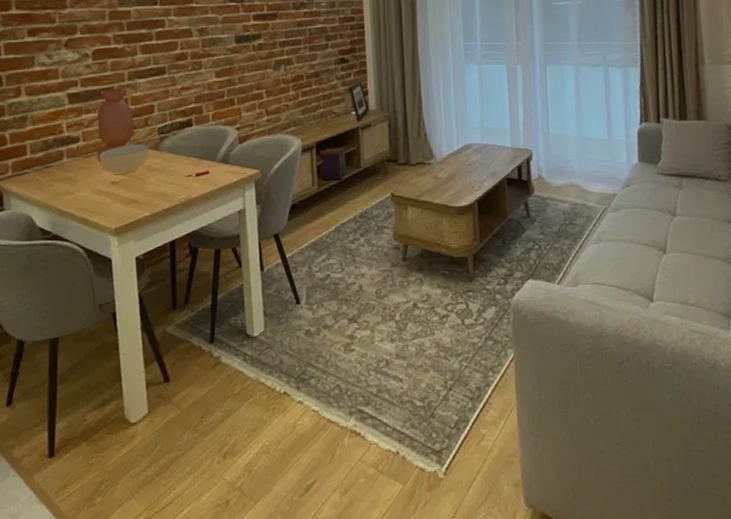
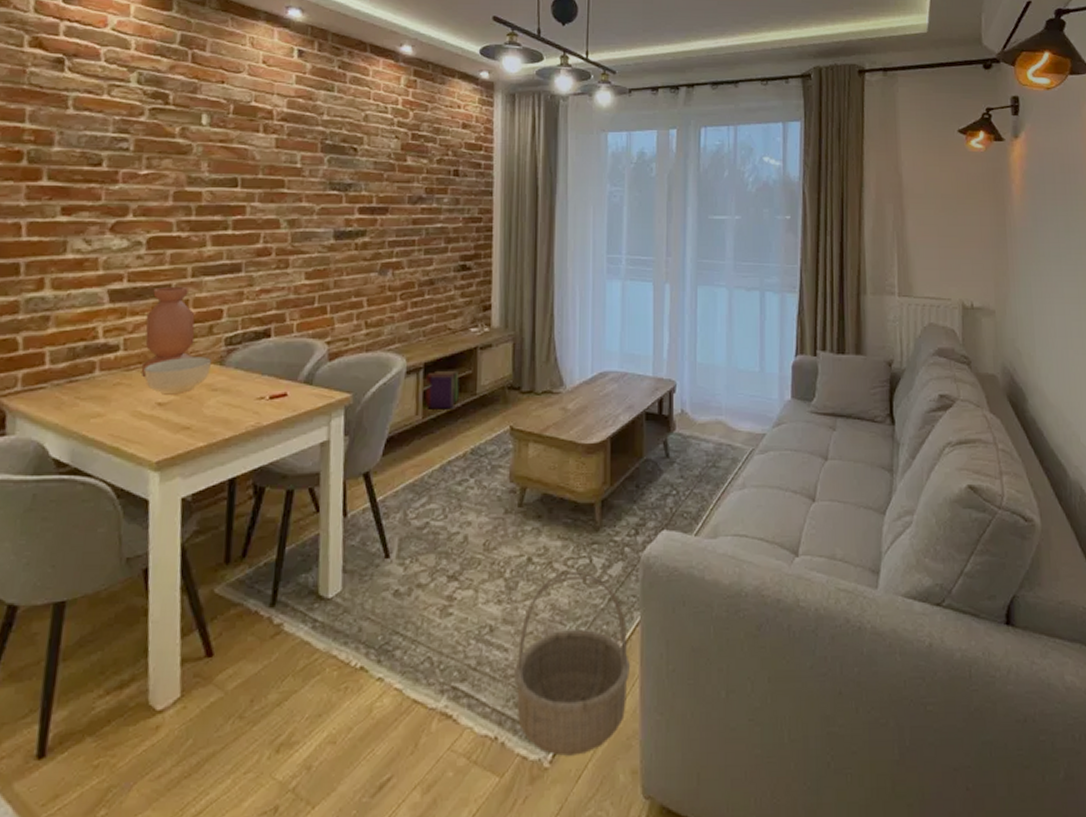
picture frame: present [348,80,369,122] -> none [468,292,491,340]
basket: none [409,315,508,469] -> present [514,572,631,756]

